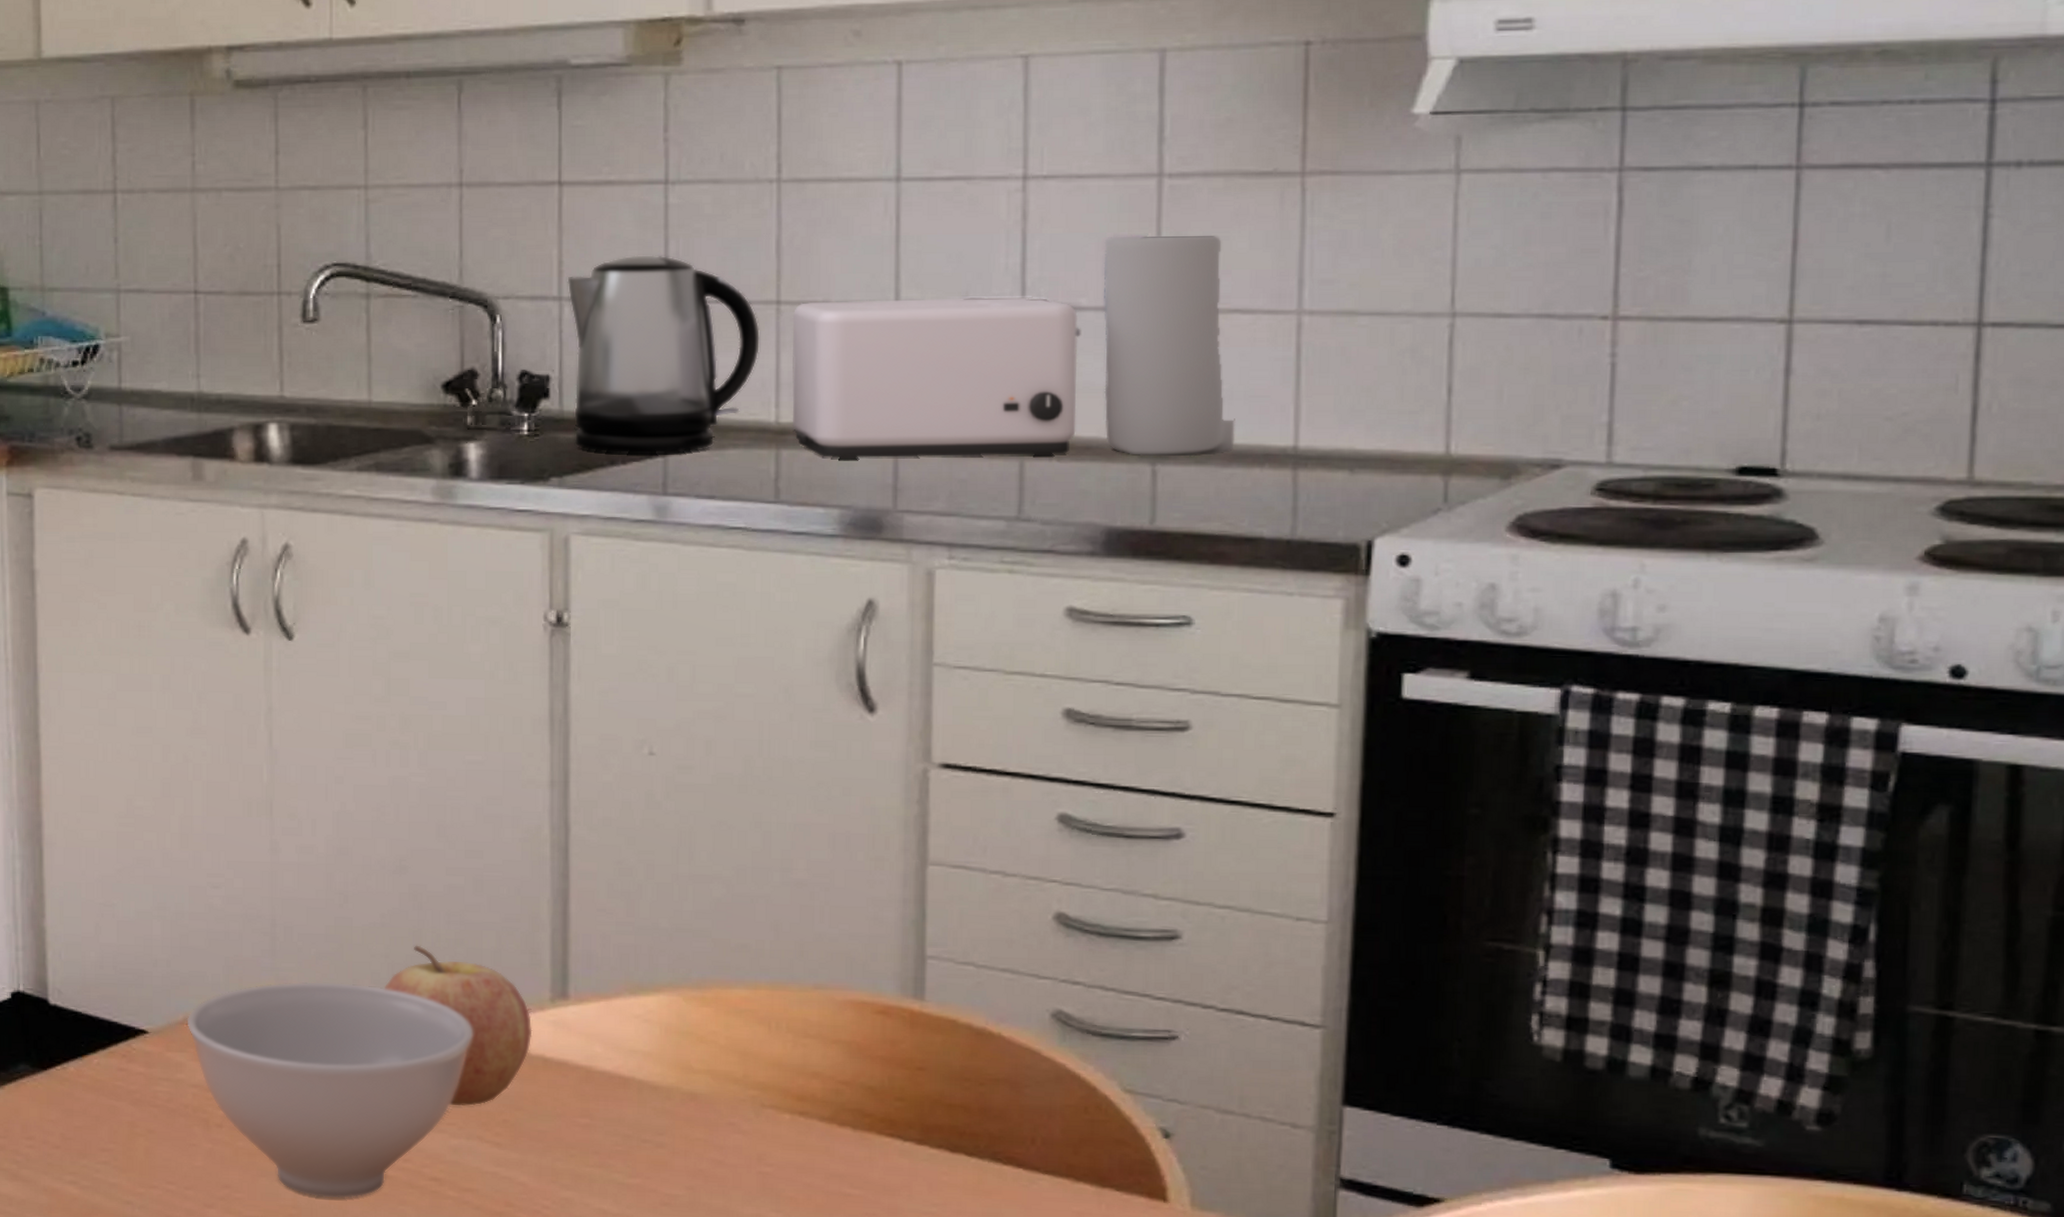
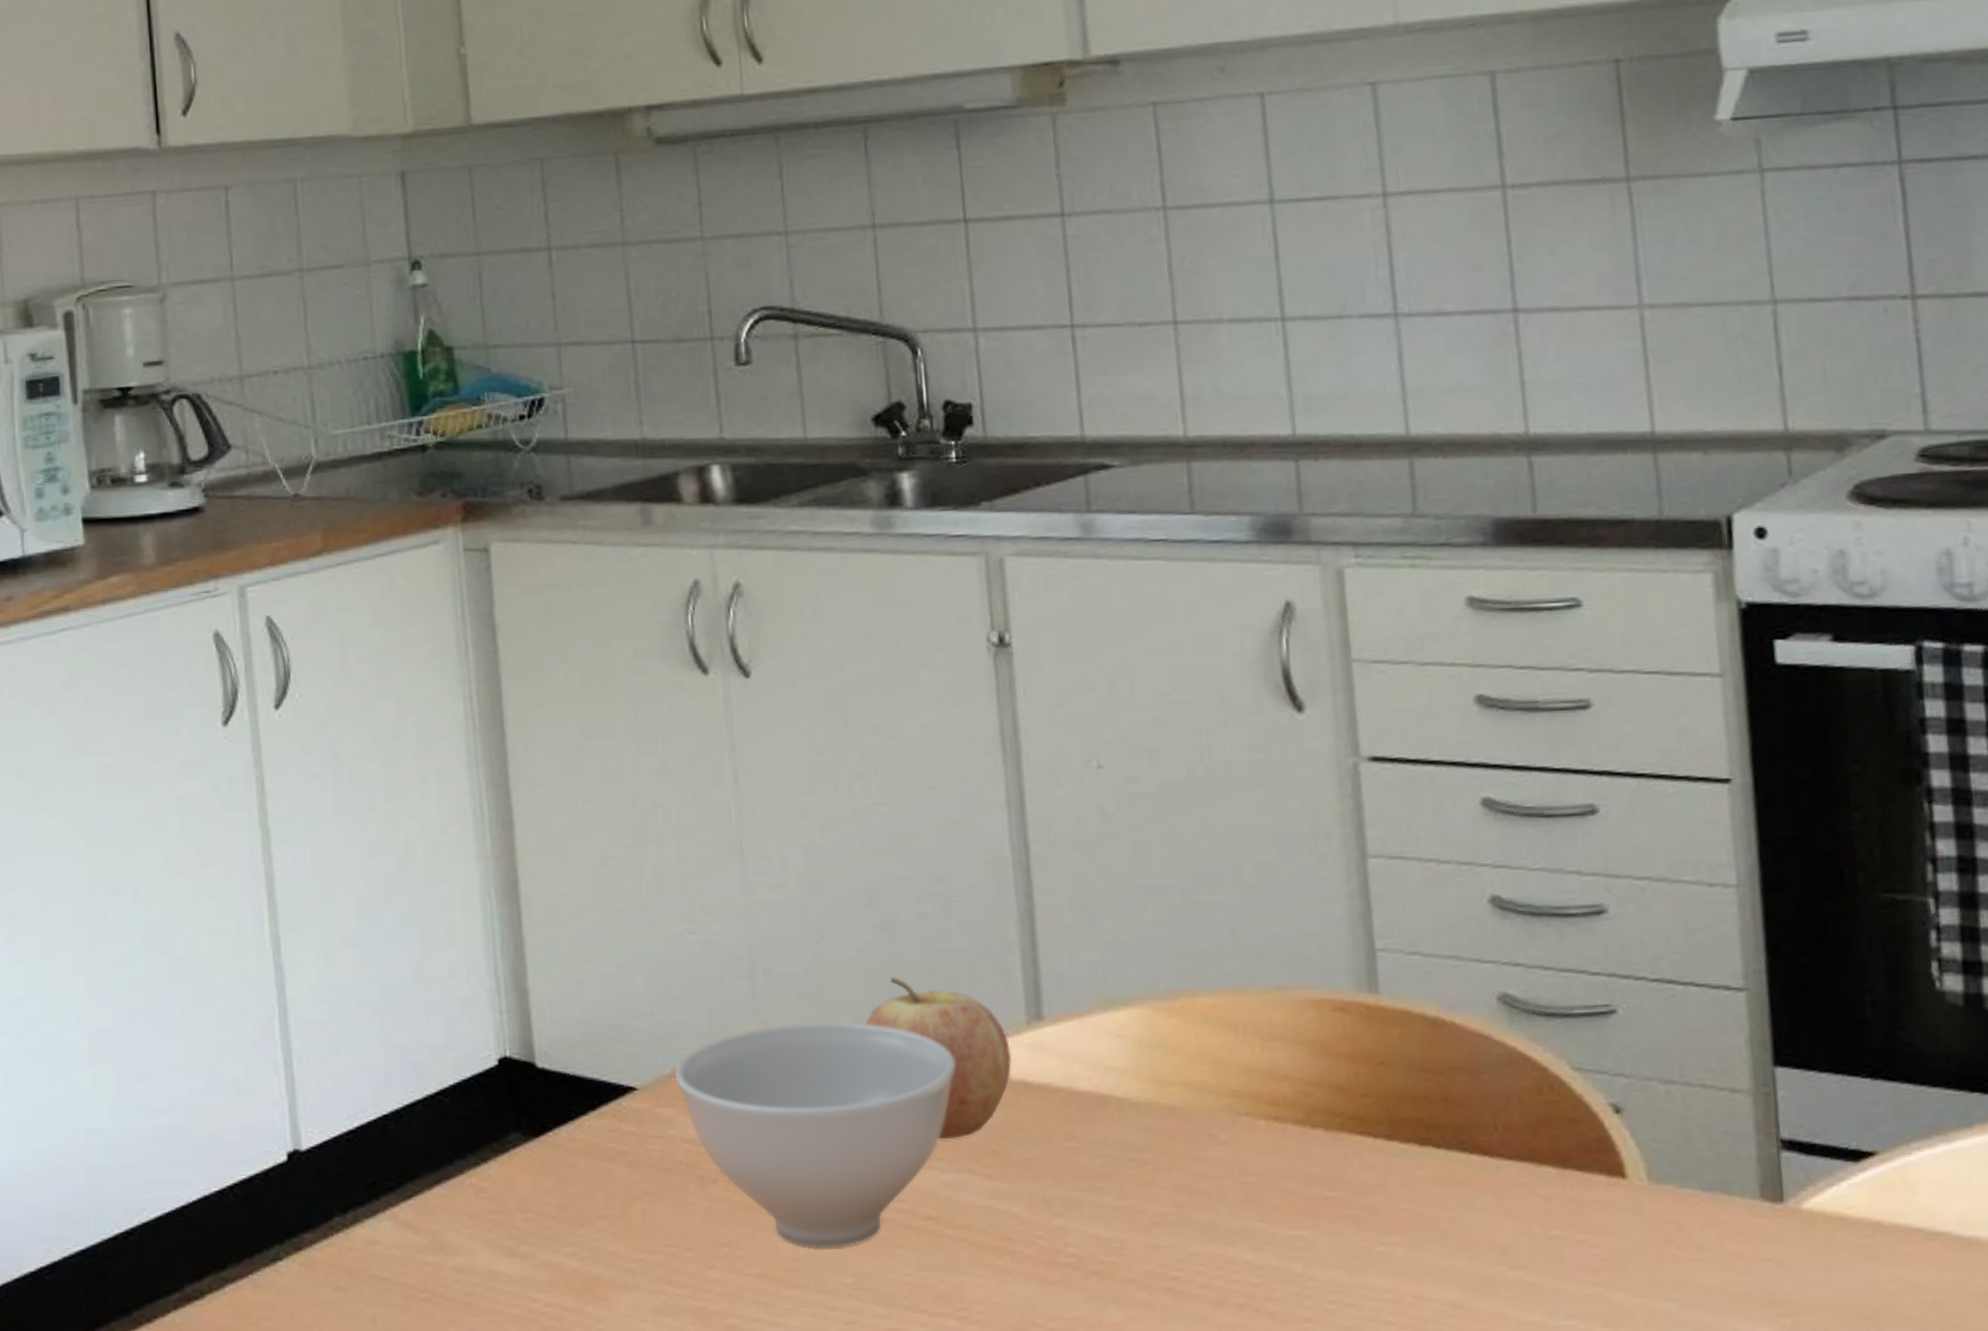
kettle: present [567,255,760,453] -> none [980,283,1163,474]
toaster: present [792,297,1081,460] -> none [1190,305,1456,469]
paper towel holder: present [1103,234,1235,457] -> none [1461,239,1599,449]

